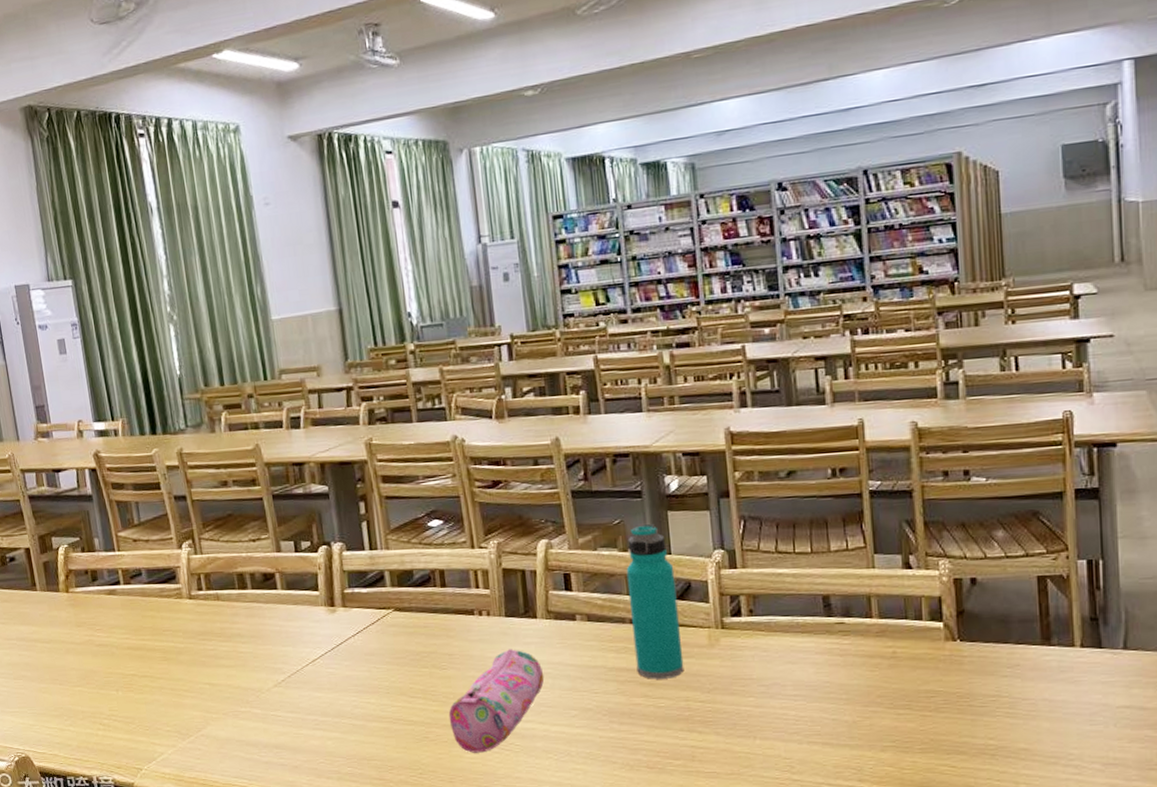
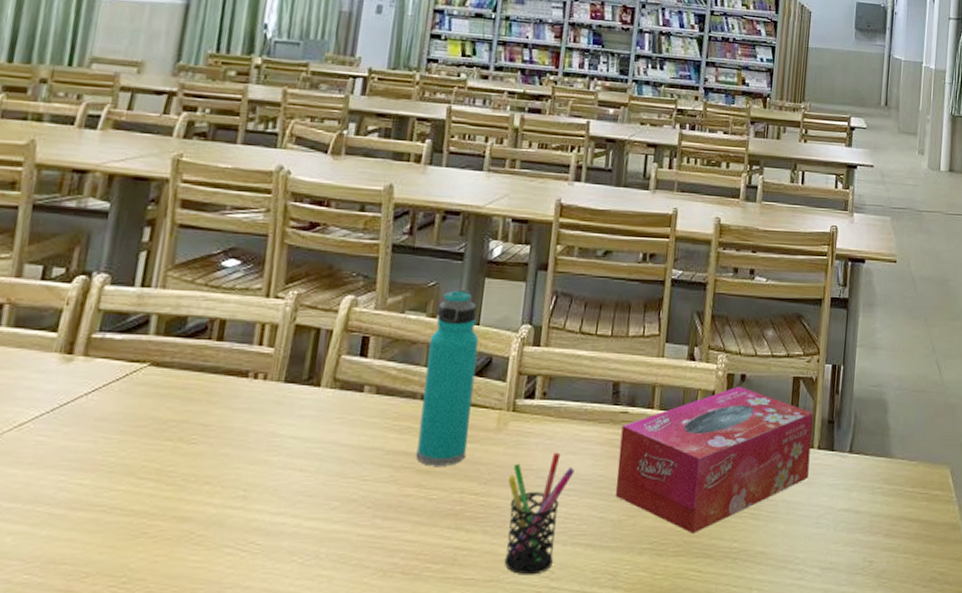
pencil case: present [448,649,545,753] -> none [180,422,312,555]
pen holder: none [730,662,797,770] -> present [504,452,575,575]
tissue box: none [840,589,1072,732] -> present [615,385,814,533]

